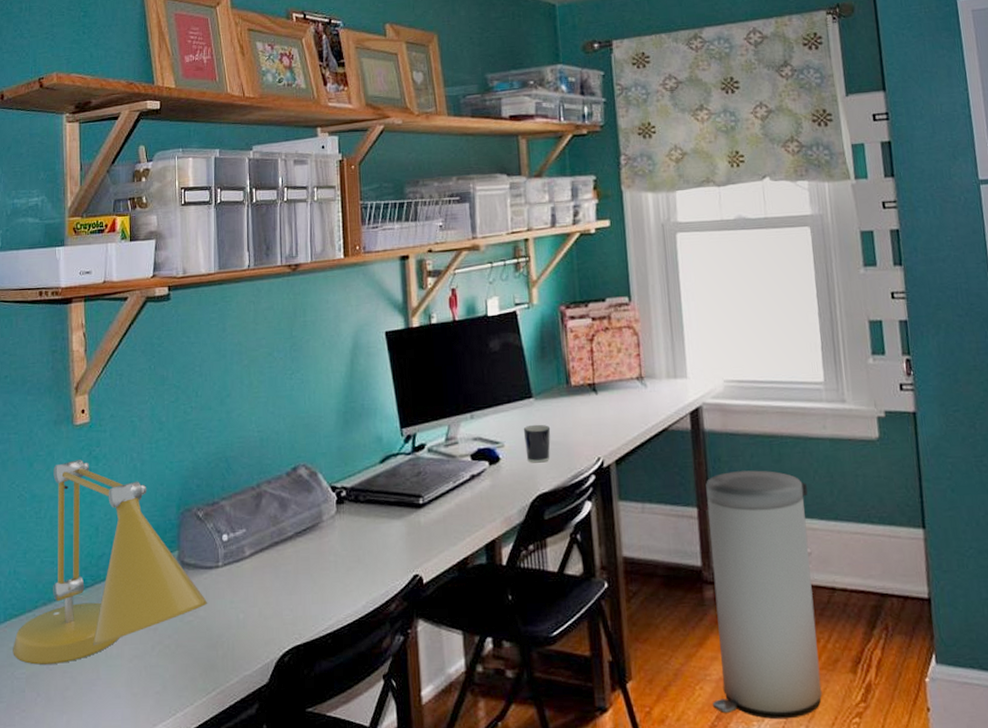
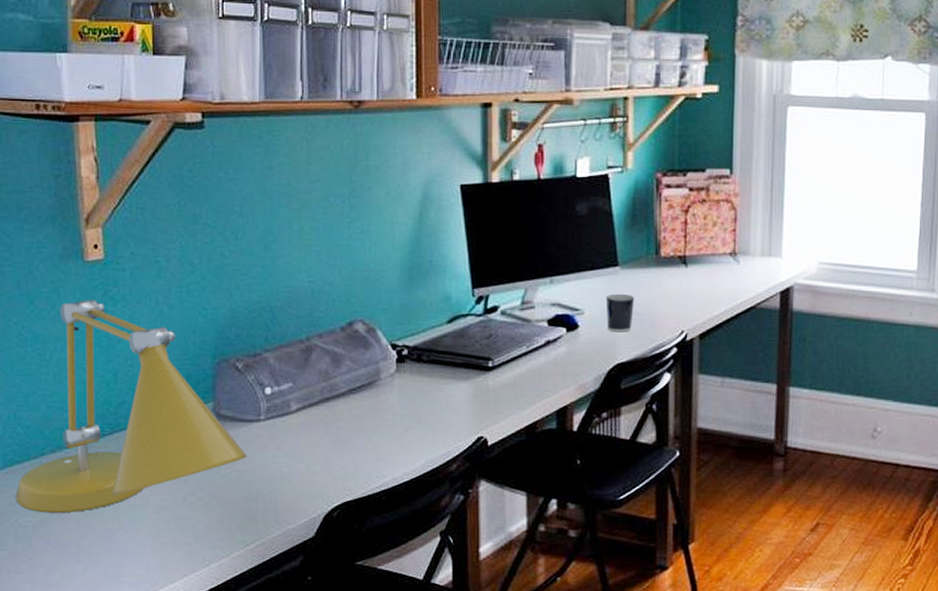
pedal bin: present [706,470,822,720] -> none [769,352,886,579]

